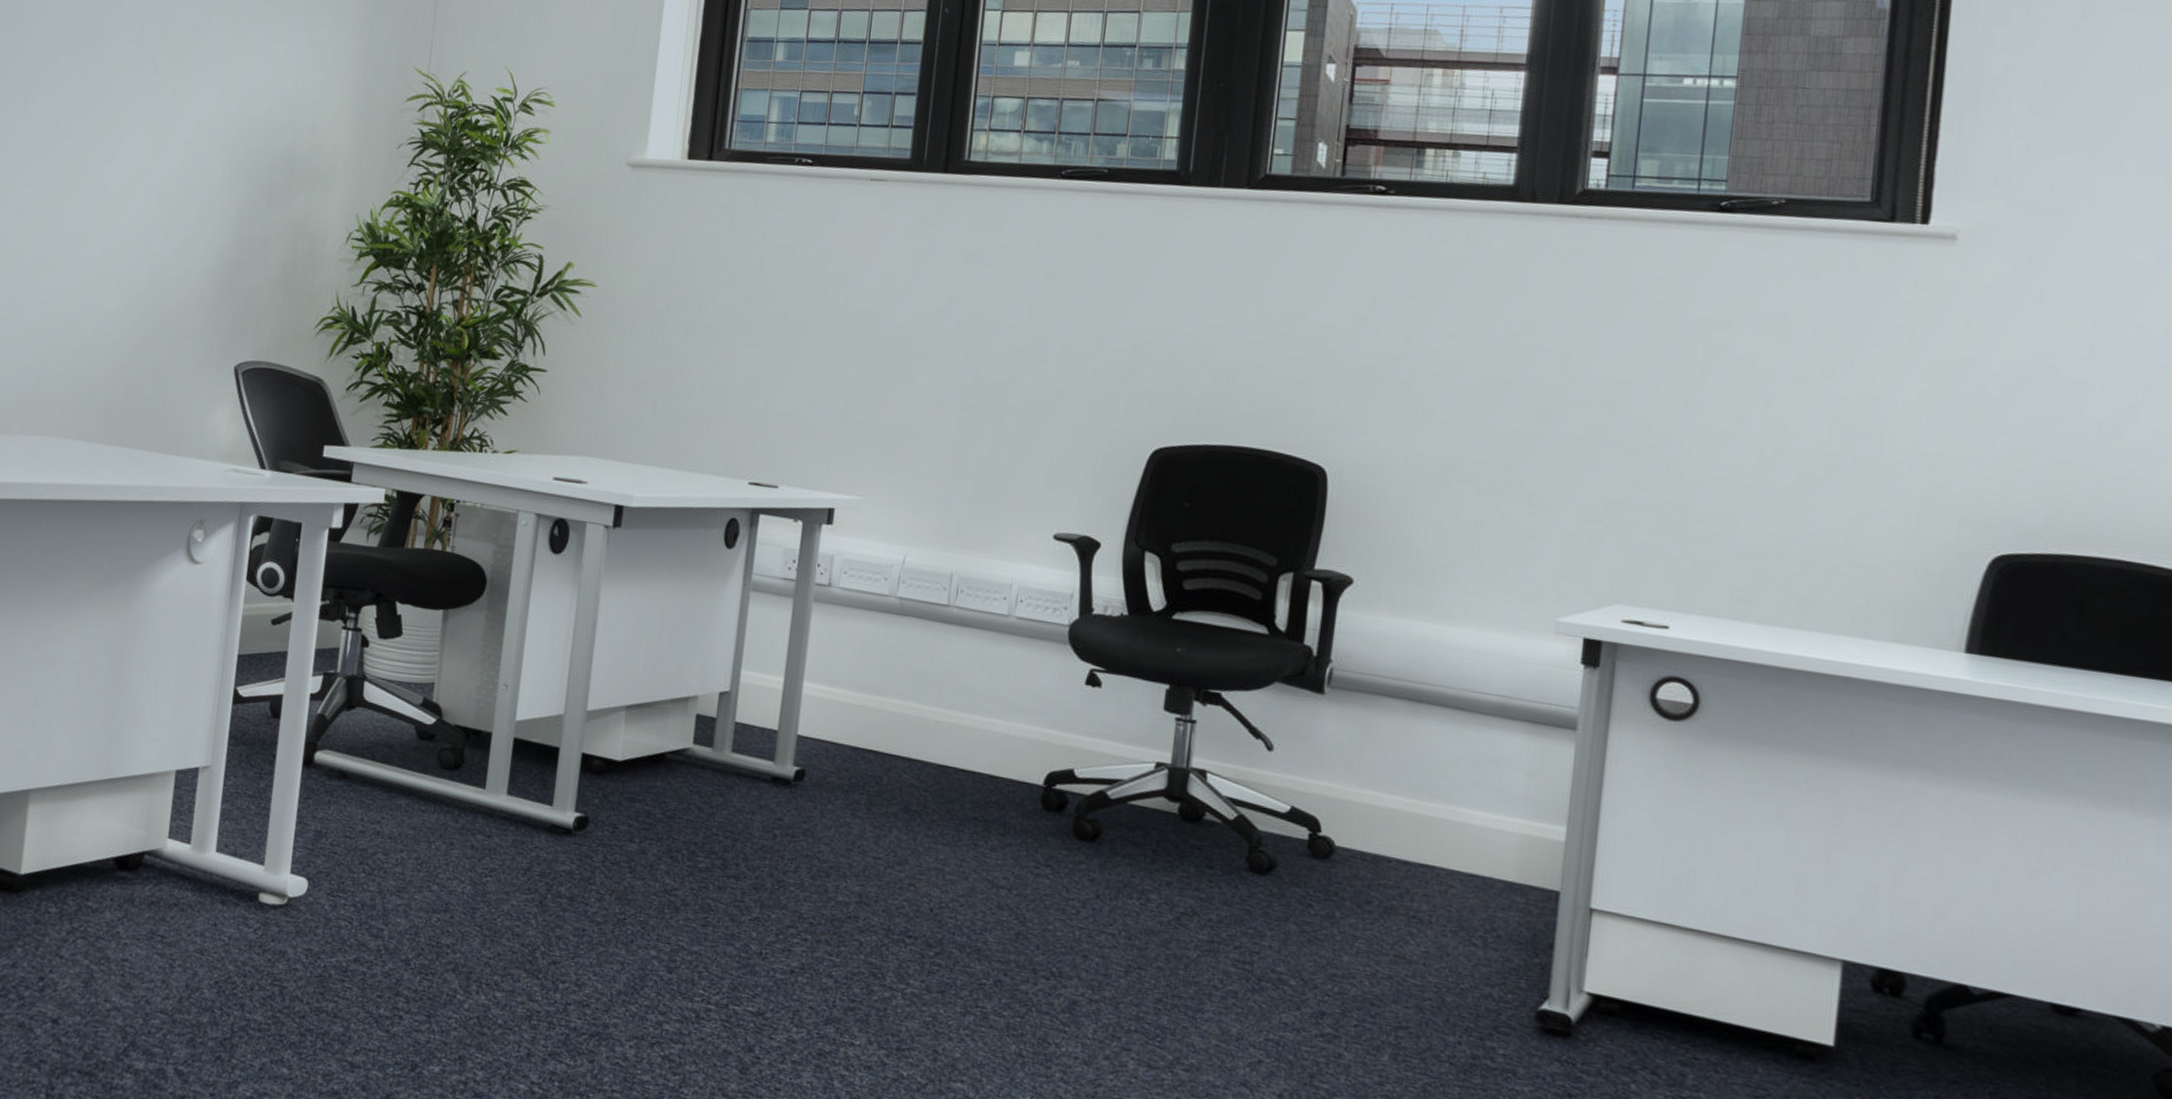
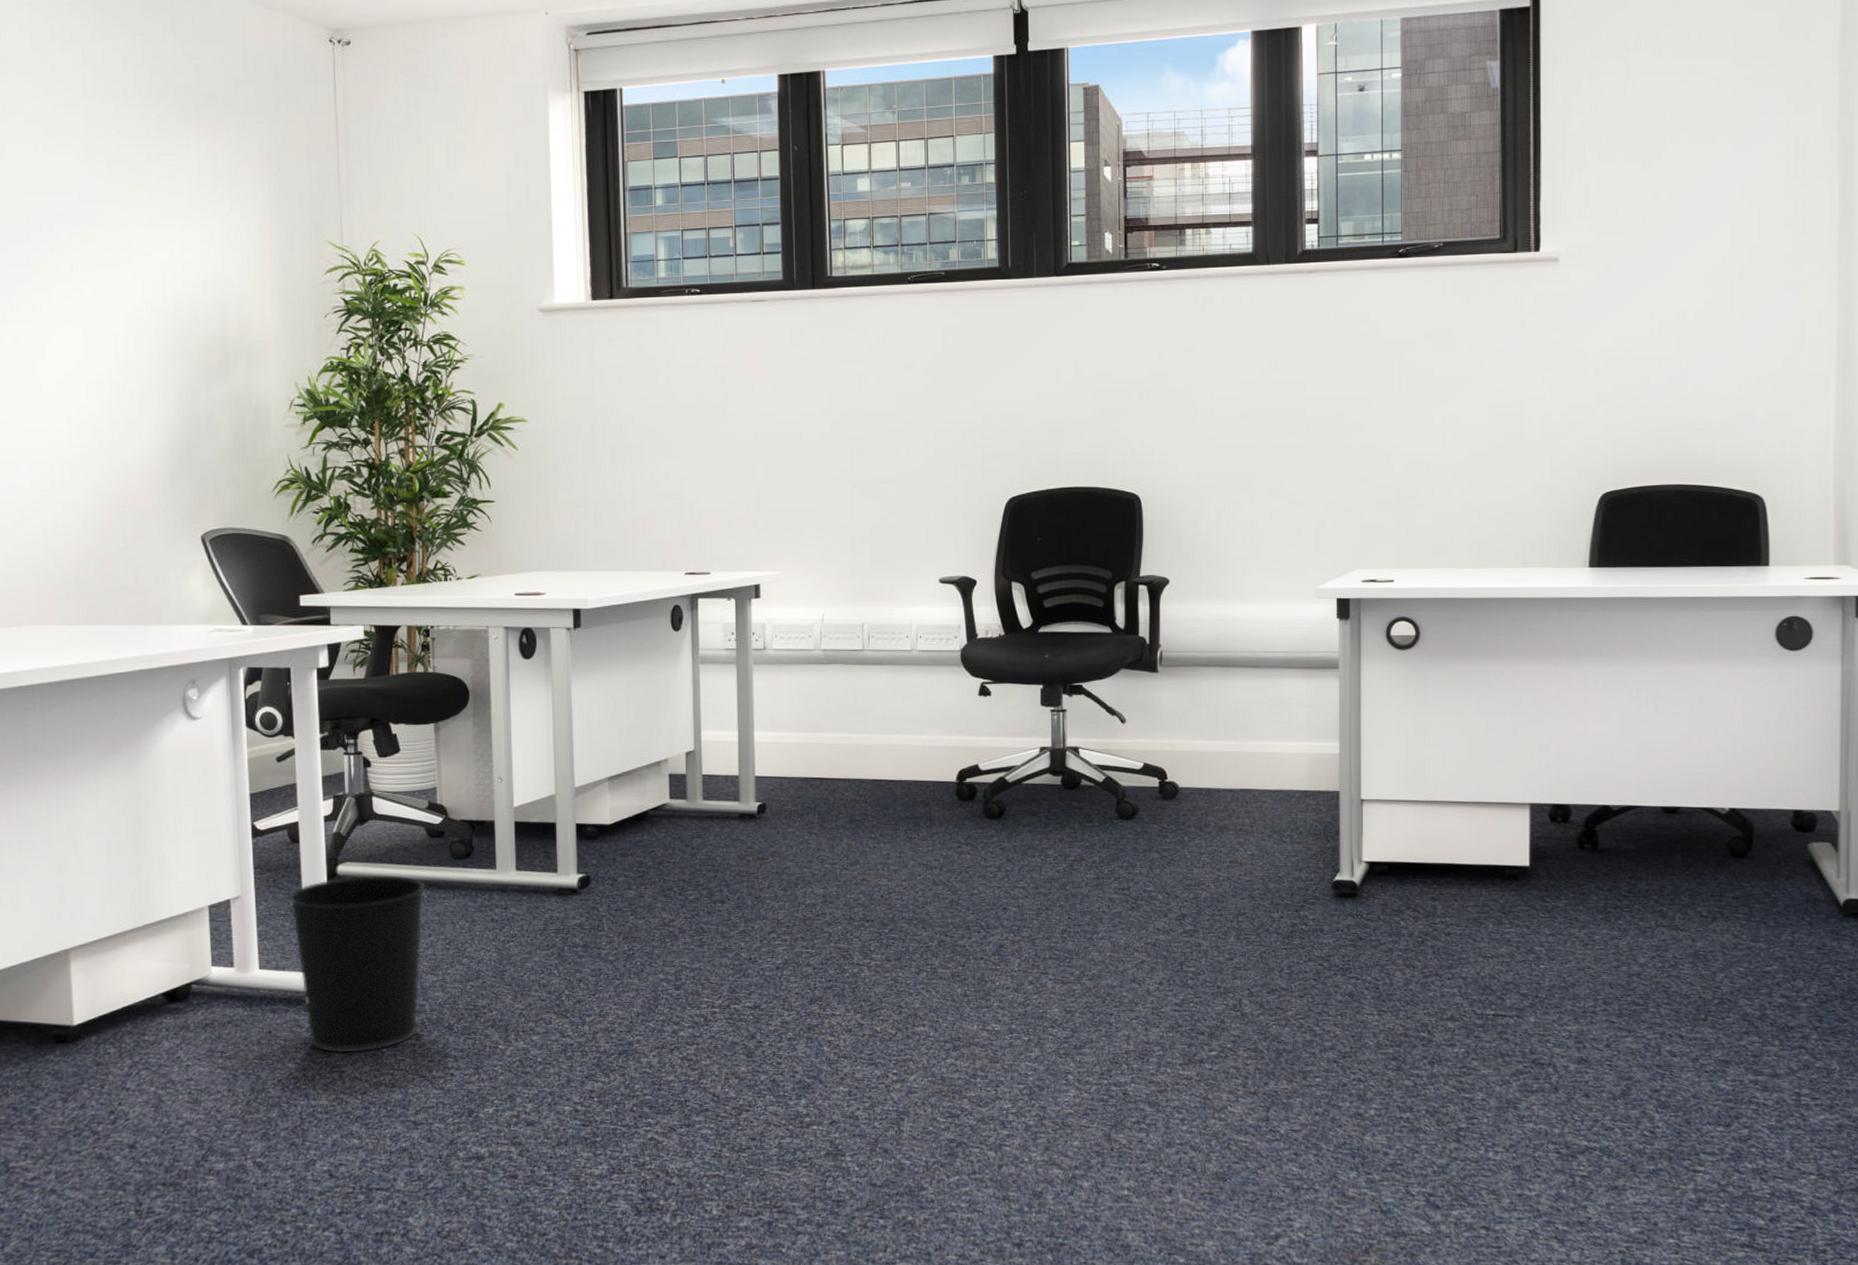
wastebasket: none [256,765,406,971] -> present [288,875,426,1053]

